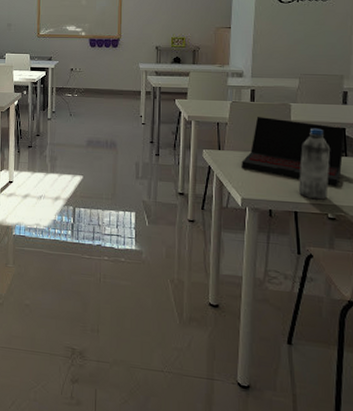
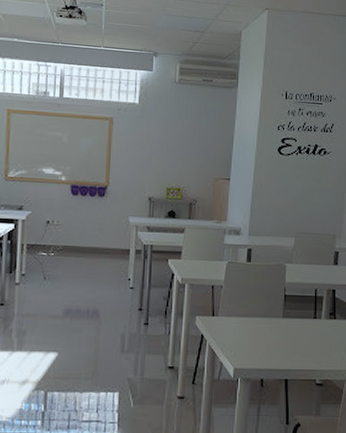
laptop: present [241,117,345,186] -> none [235,279,335,350]
water bottle: present [298,128,331,200] -> none [289,290,321,365]

